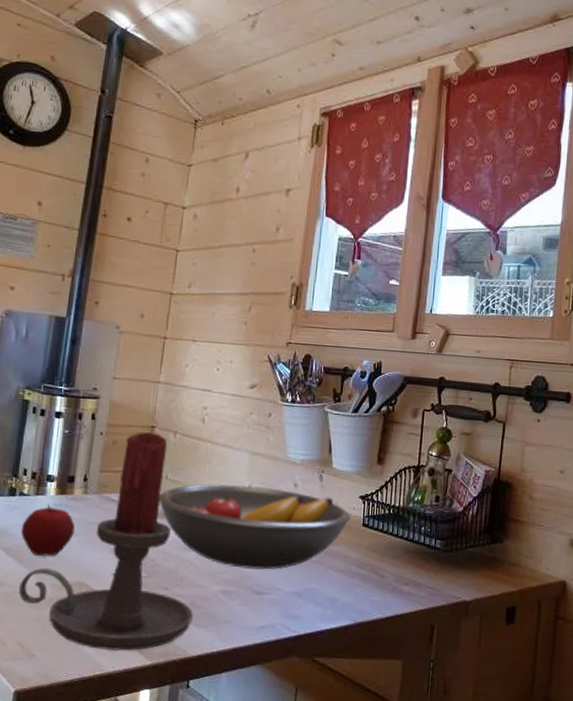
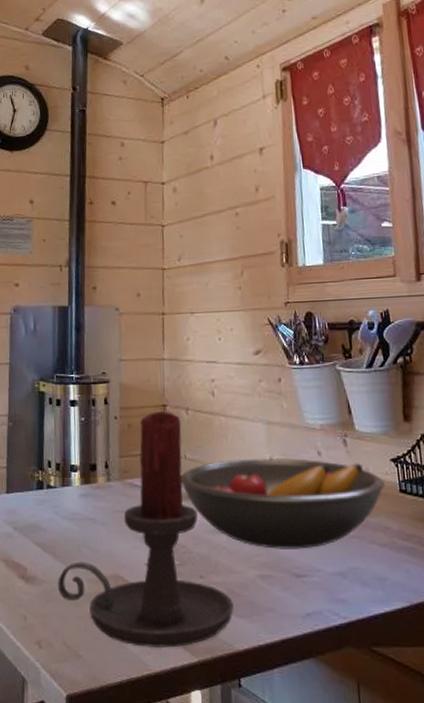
apple: present [20,504,75,556] -> none [52,495,103,549]

